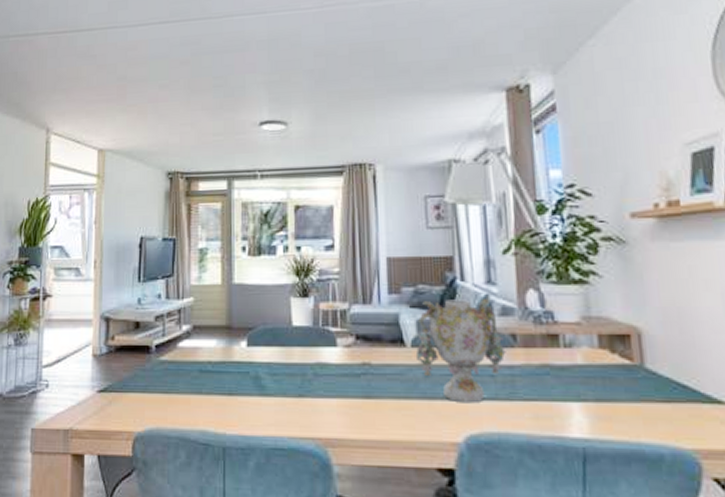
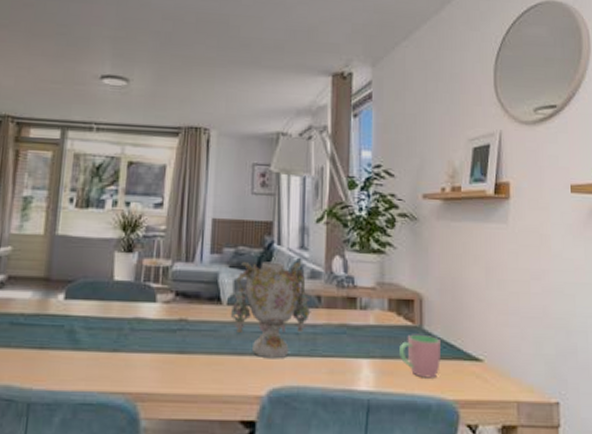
cup: none [617,373,672,424] -> present [399,334,441,378]

